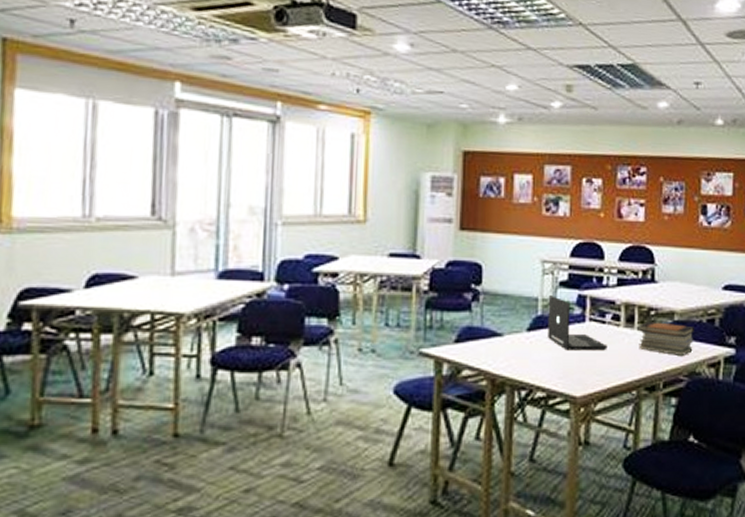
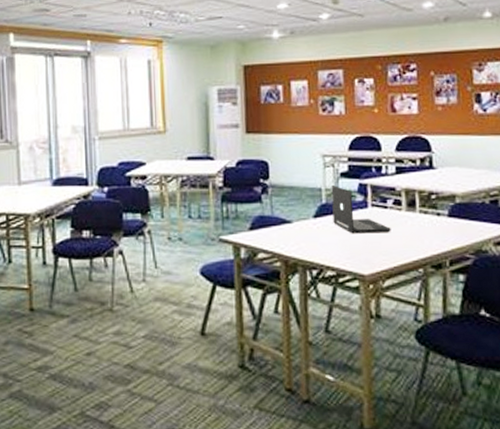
book stack: present [637,322,694,355] -> none [419,205,478,235]

